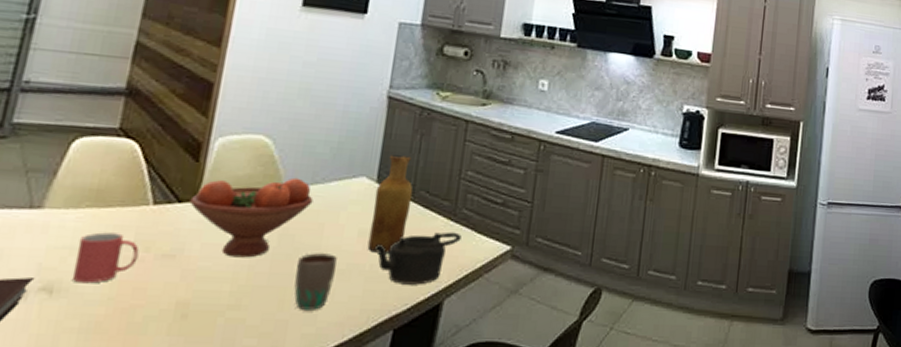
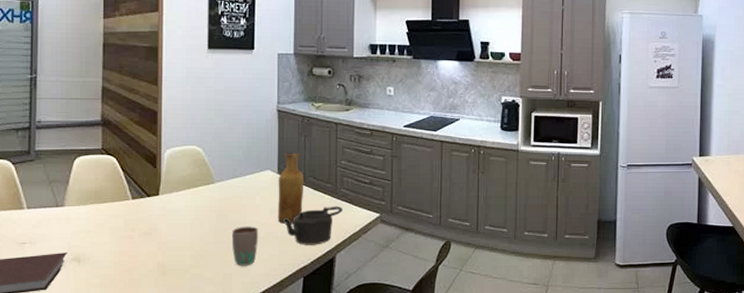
mug: present [72,232,139,284] -> none [90,220,128,255]
fruit bowl: present [189,177,314,258] -> none [155,174,236,232]

